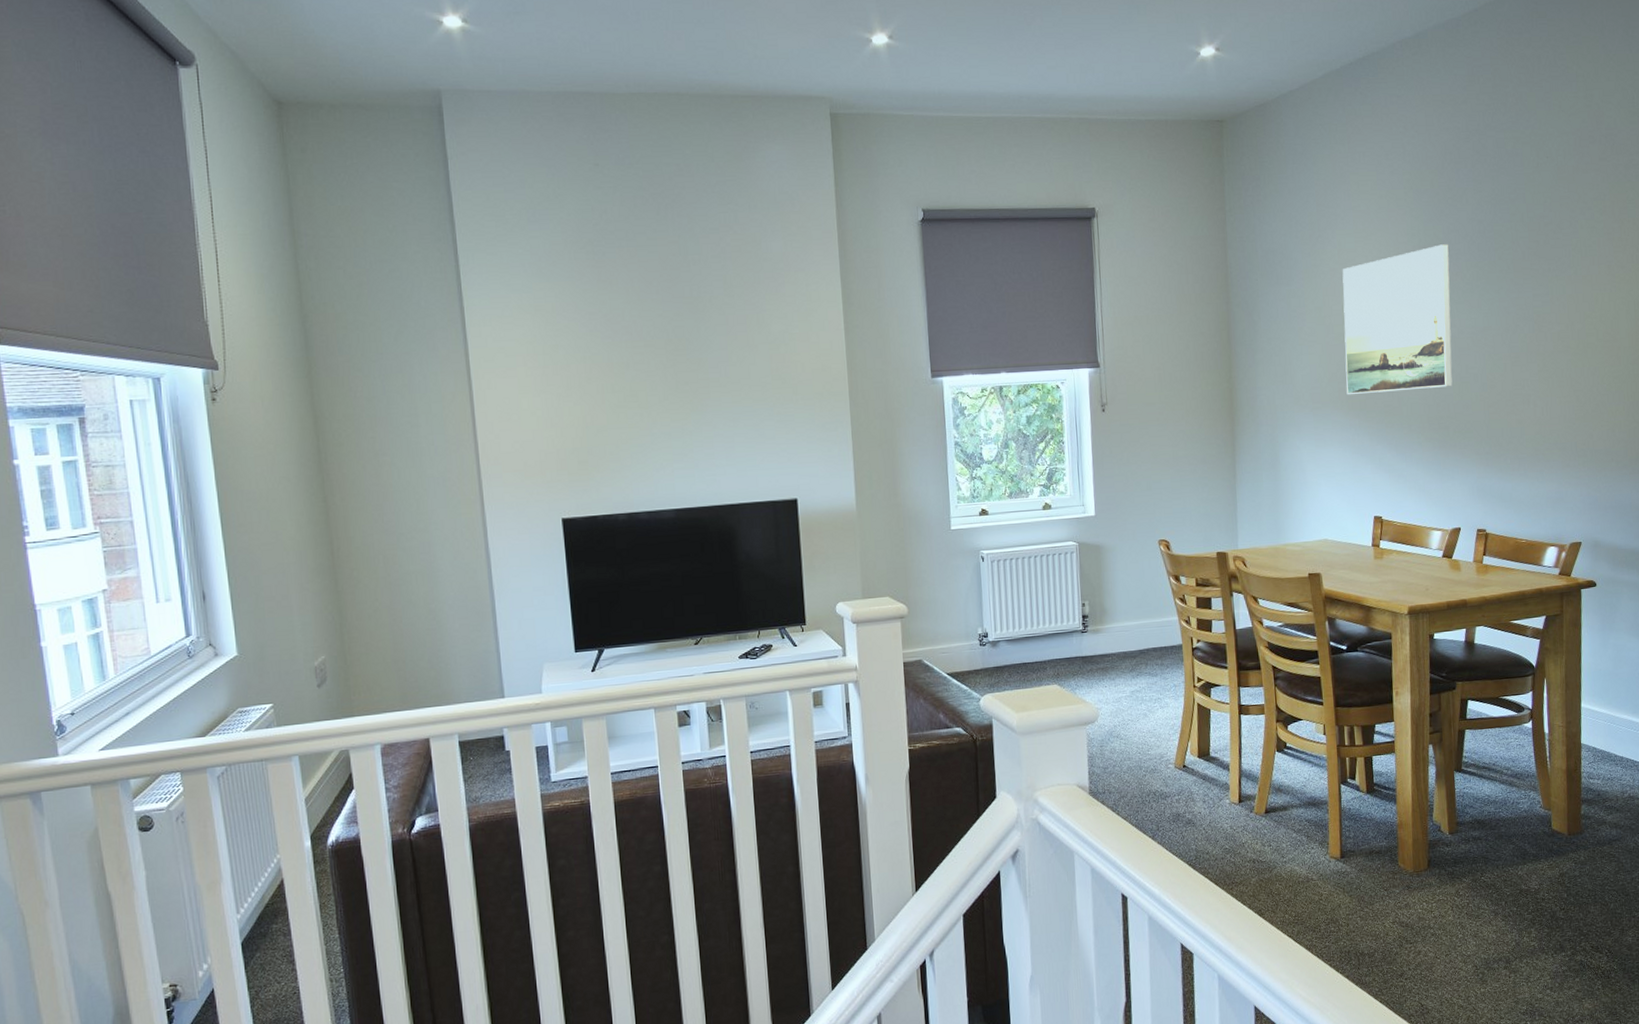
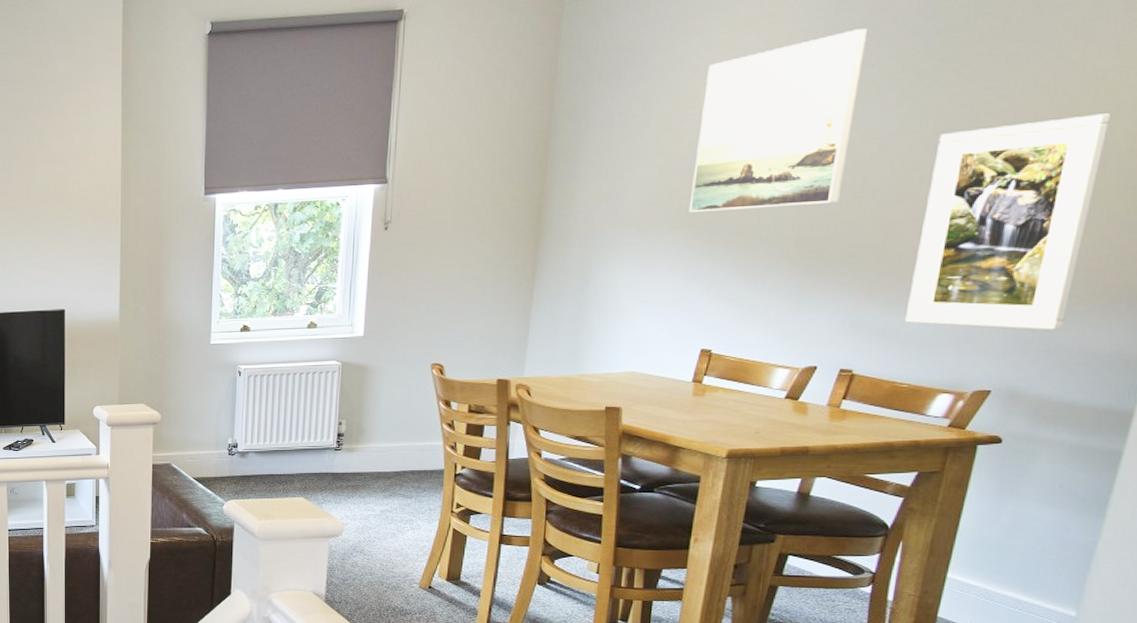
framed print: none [1510,317,1618,490] -> present [904,113,1112,330]

